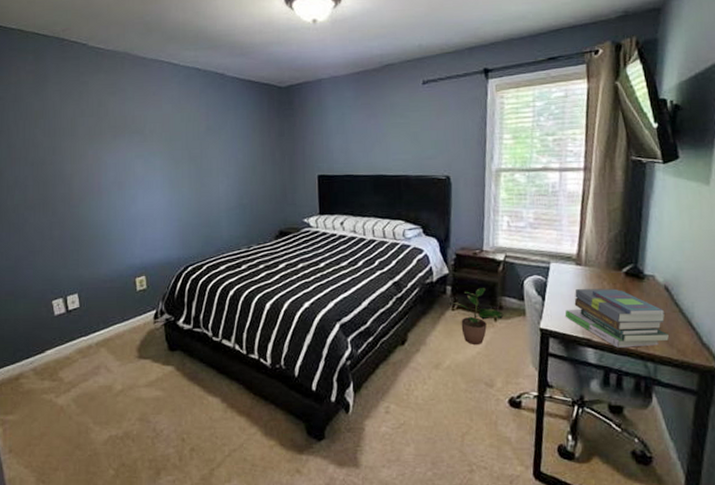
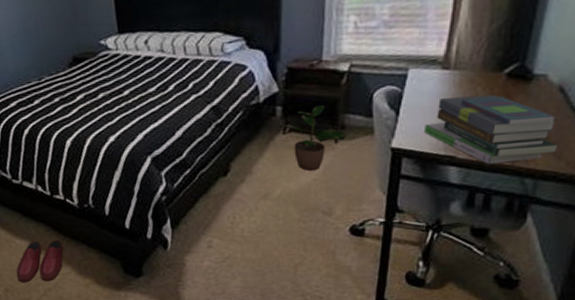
slippers: none [204,398,253,442] -> present [16,239,64,283]

